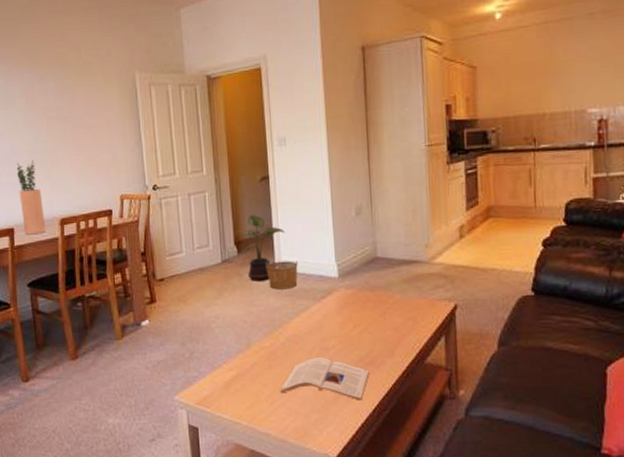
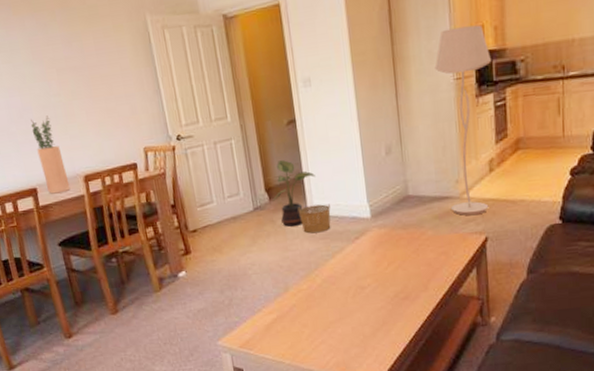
magazine: present [280,357,370,401] -> none [319,295,405,333]
floor lamp: none [407,96,464,282] -> present [434,24,493,216]

